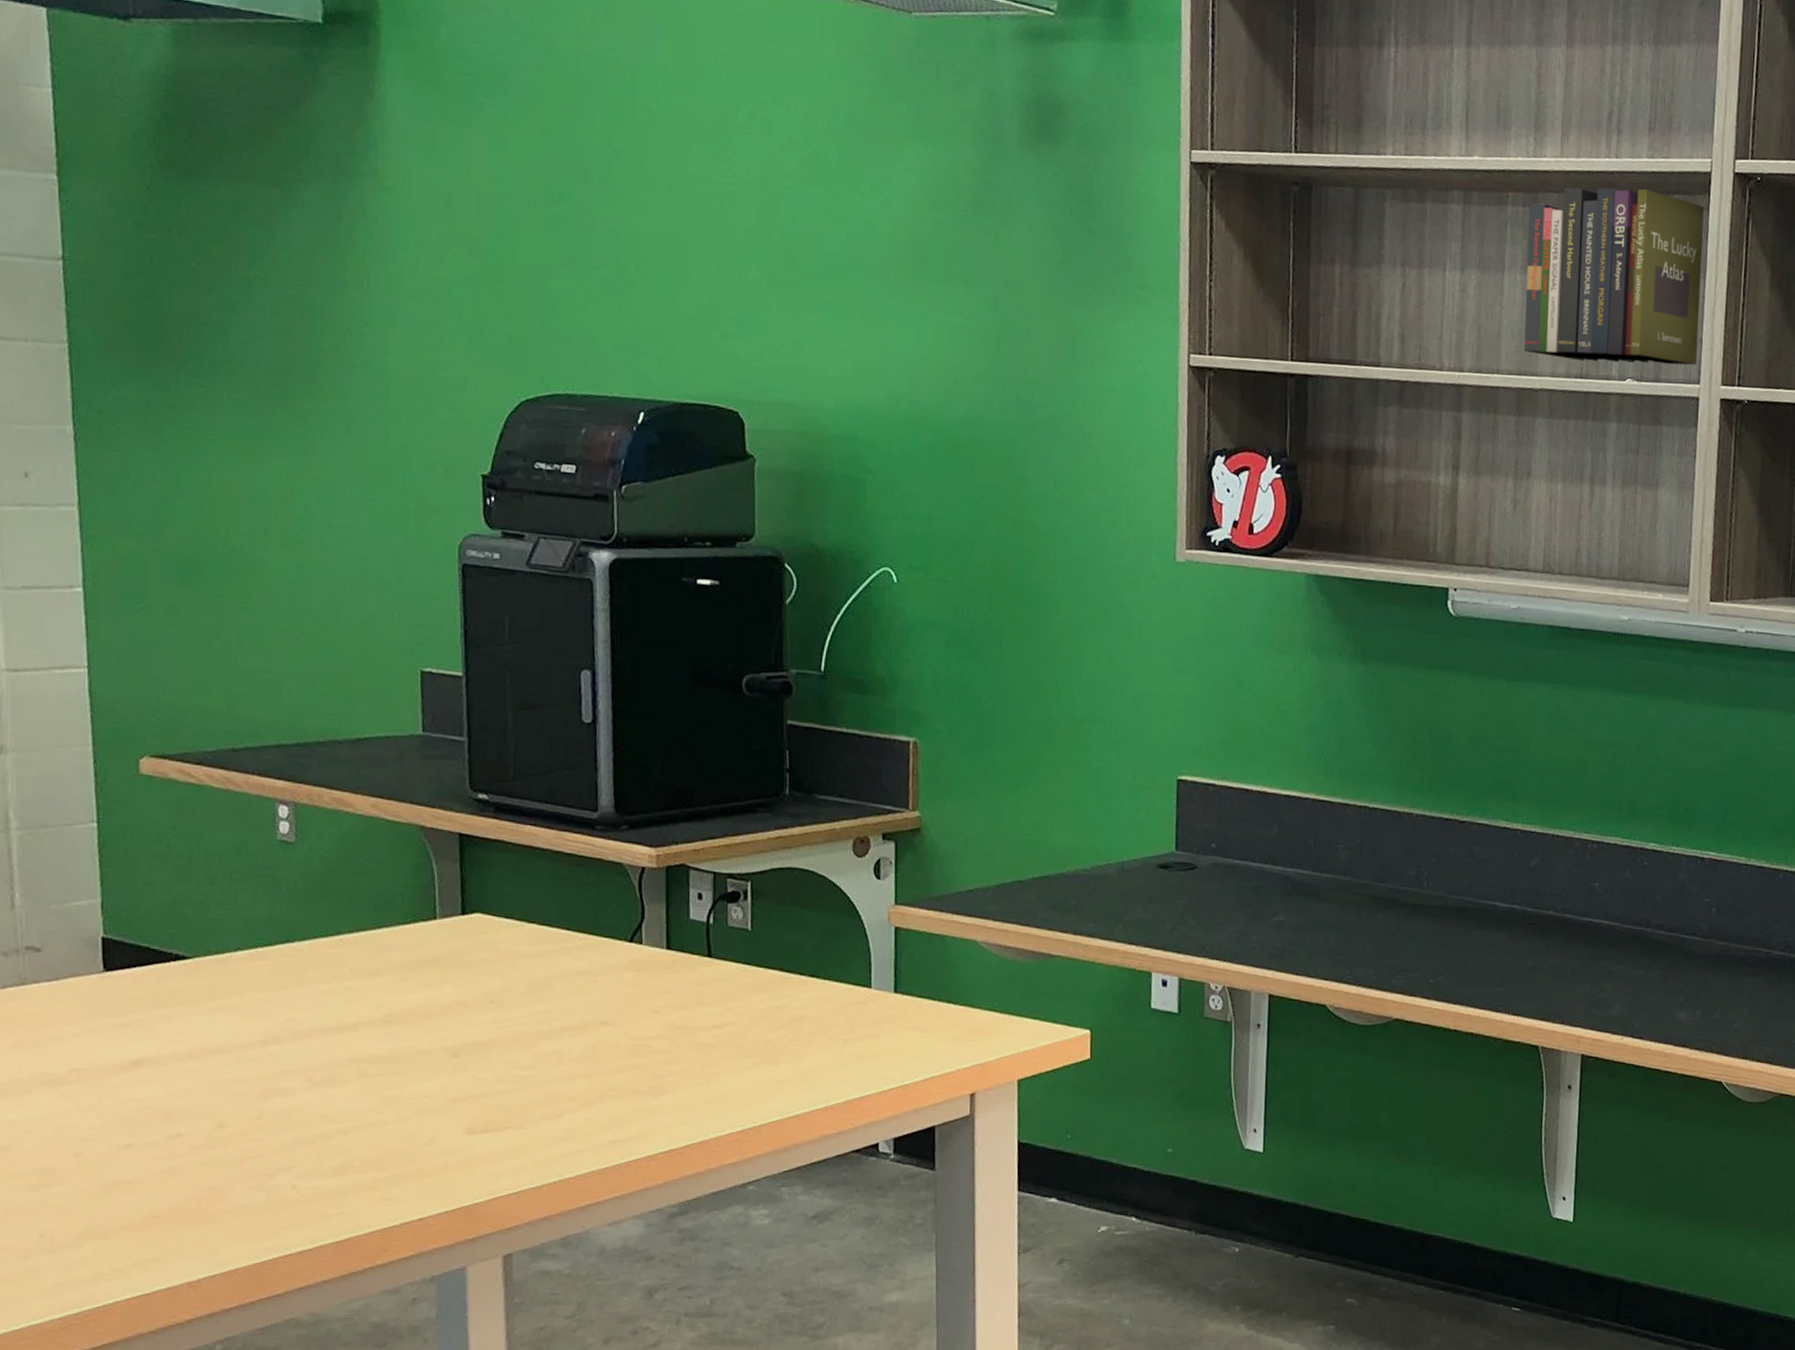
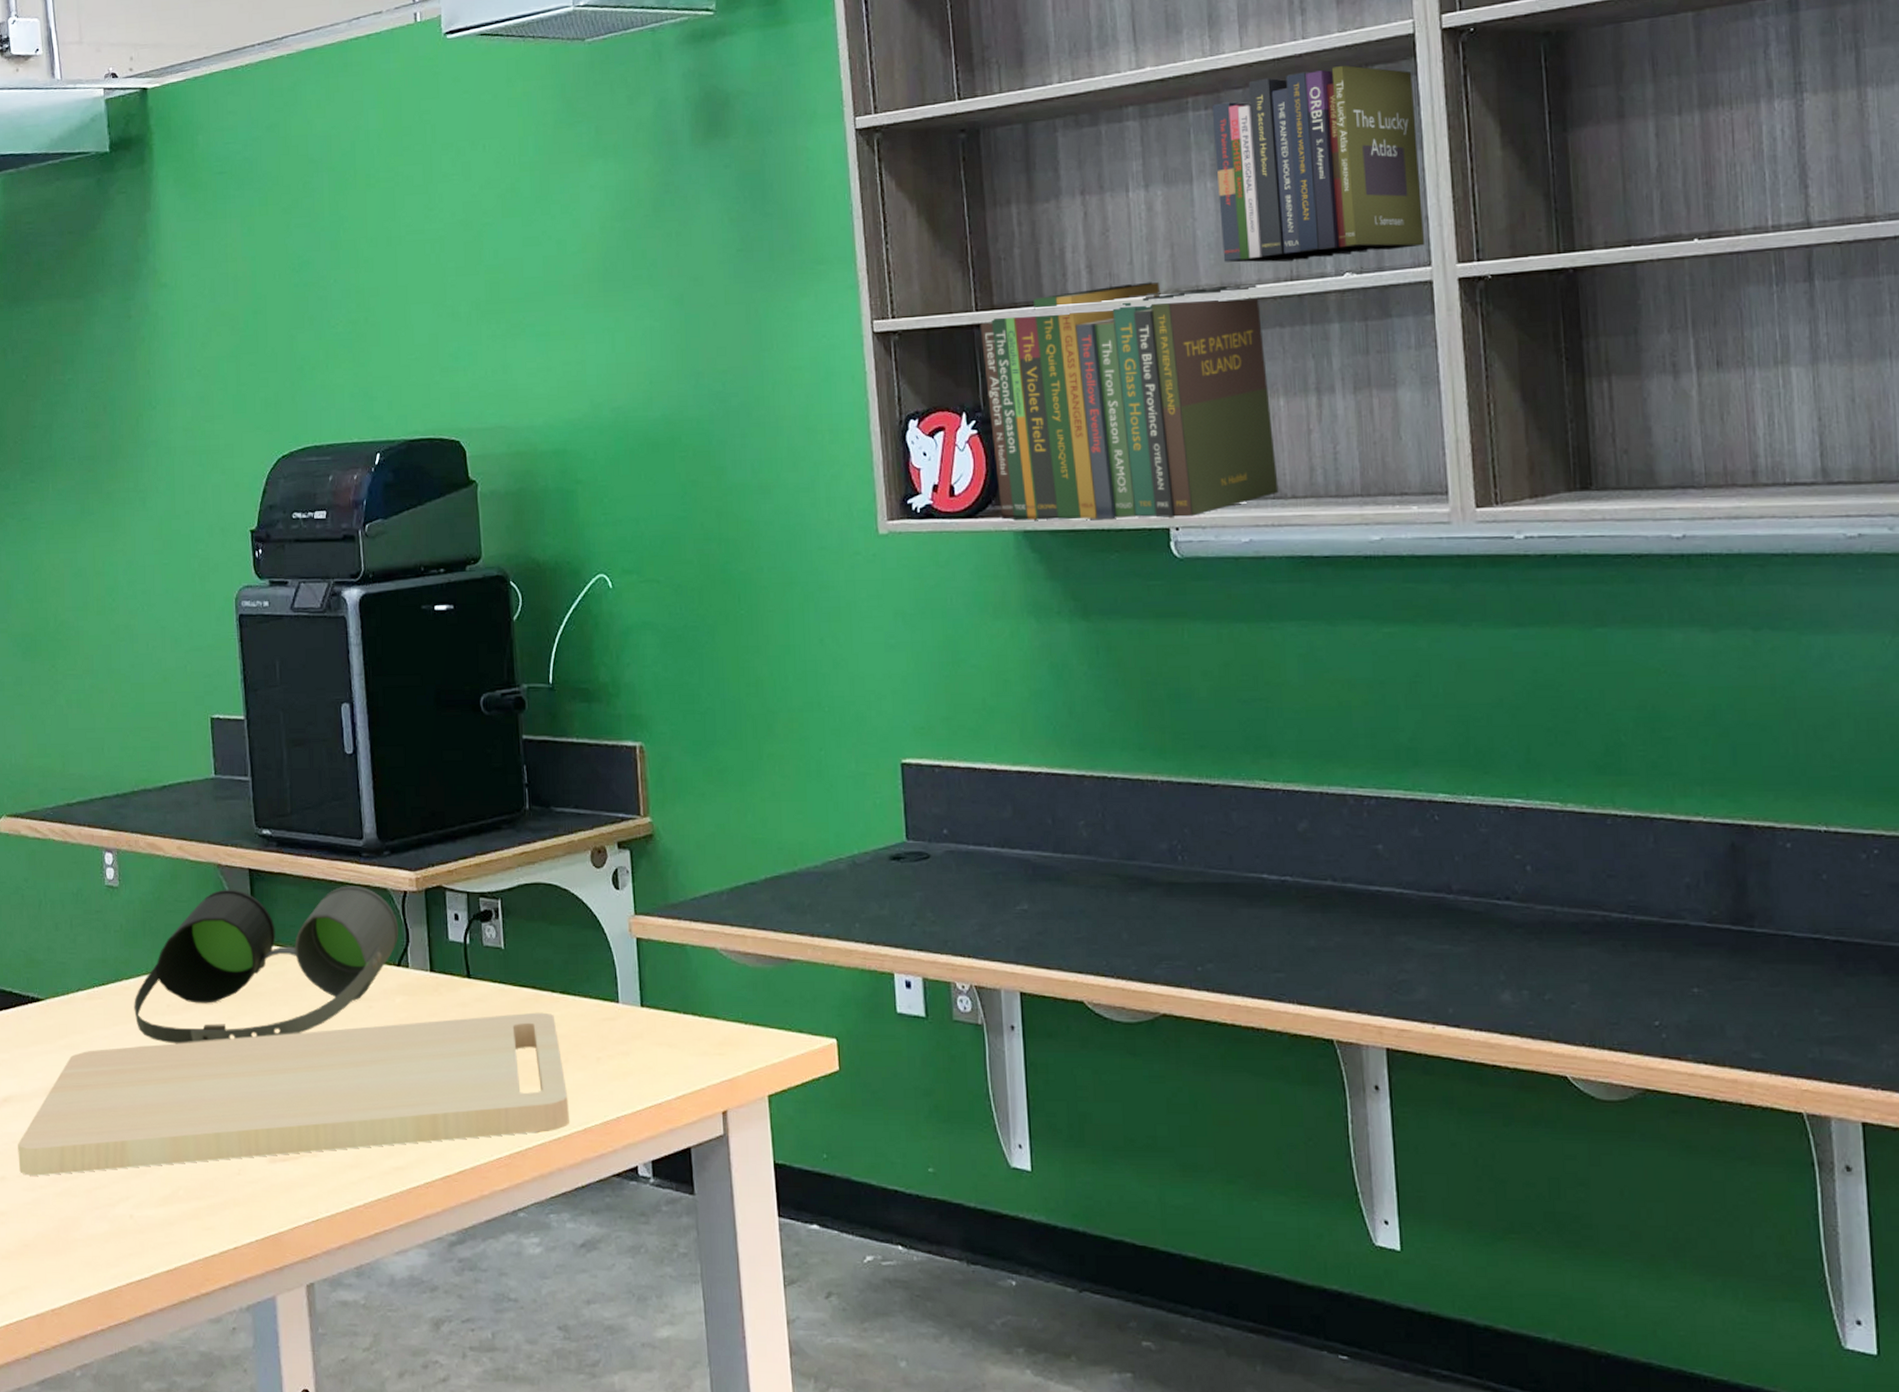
cutting board: none [150,993,810,1144] -> present [18,1012,569,1176]
goggles: none [308,852,634,1011] -> present [134,886,399,1044]
books: none [1293,357,1551,580] -> present [979,282,1279,520]

